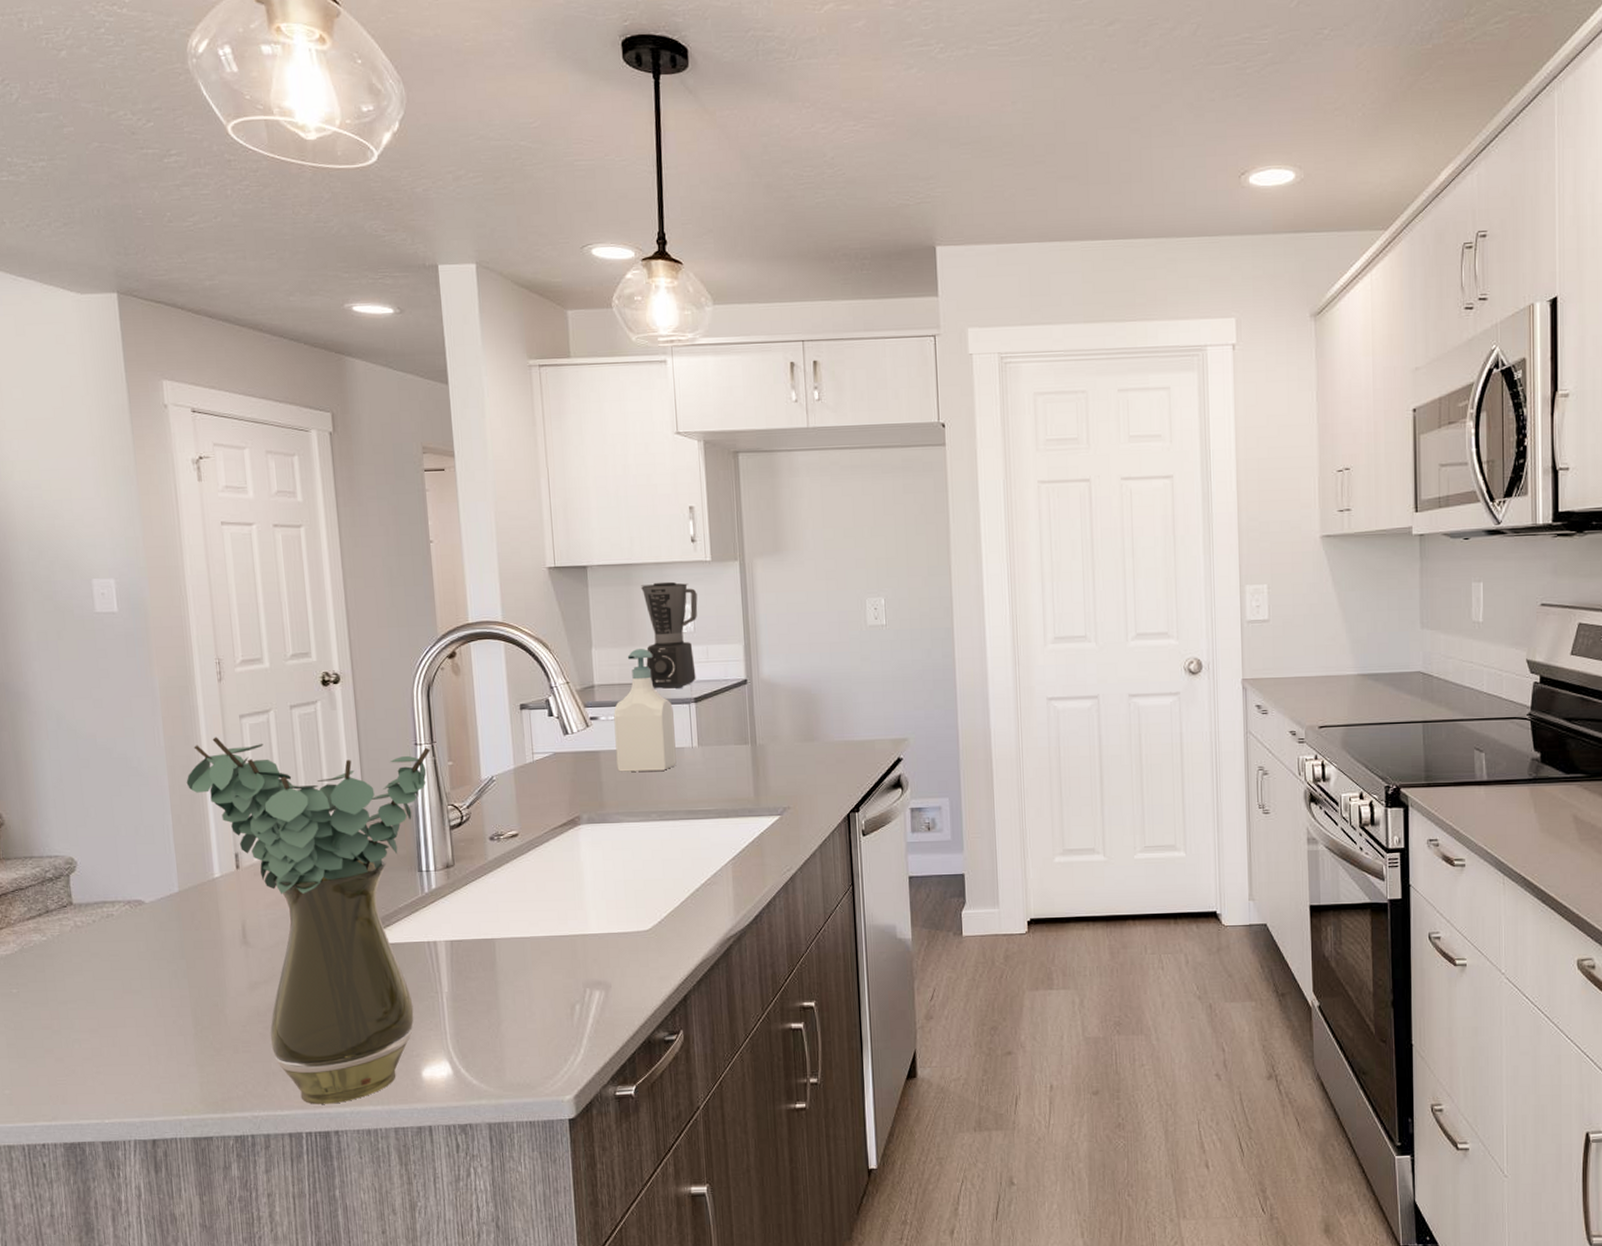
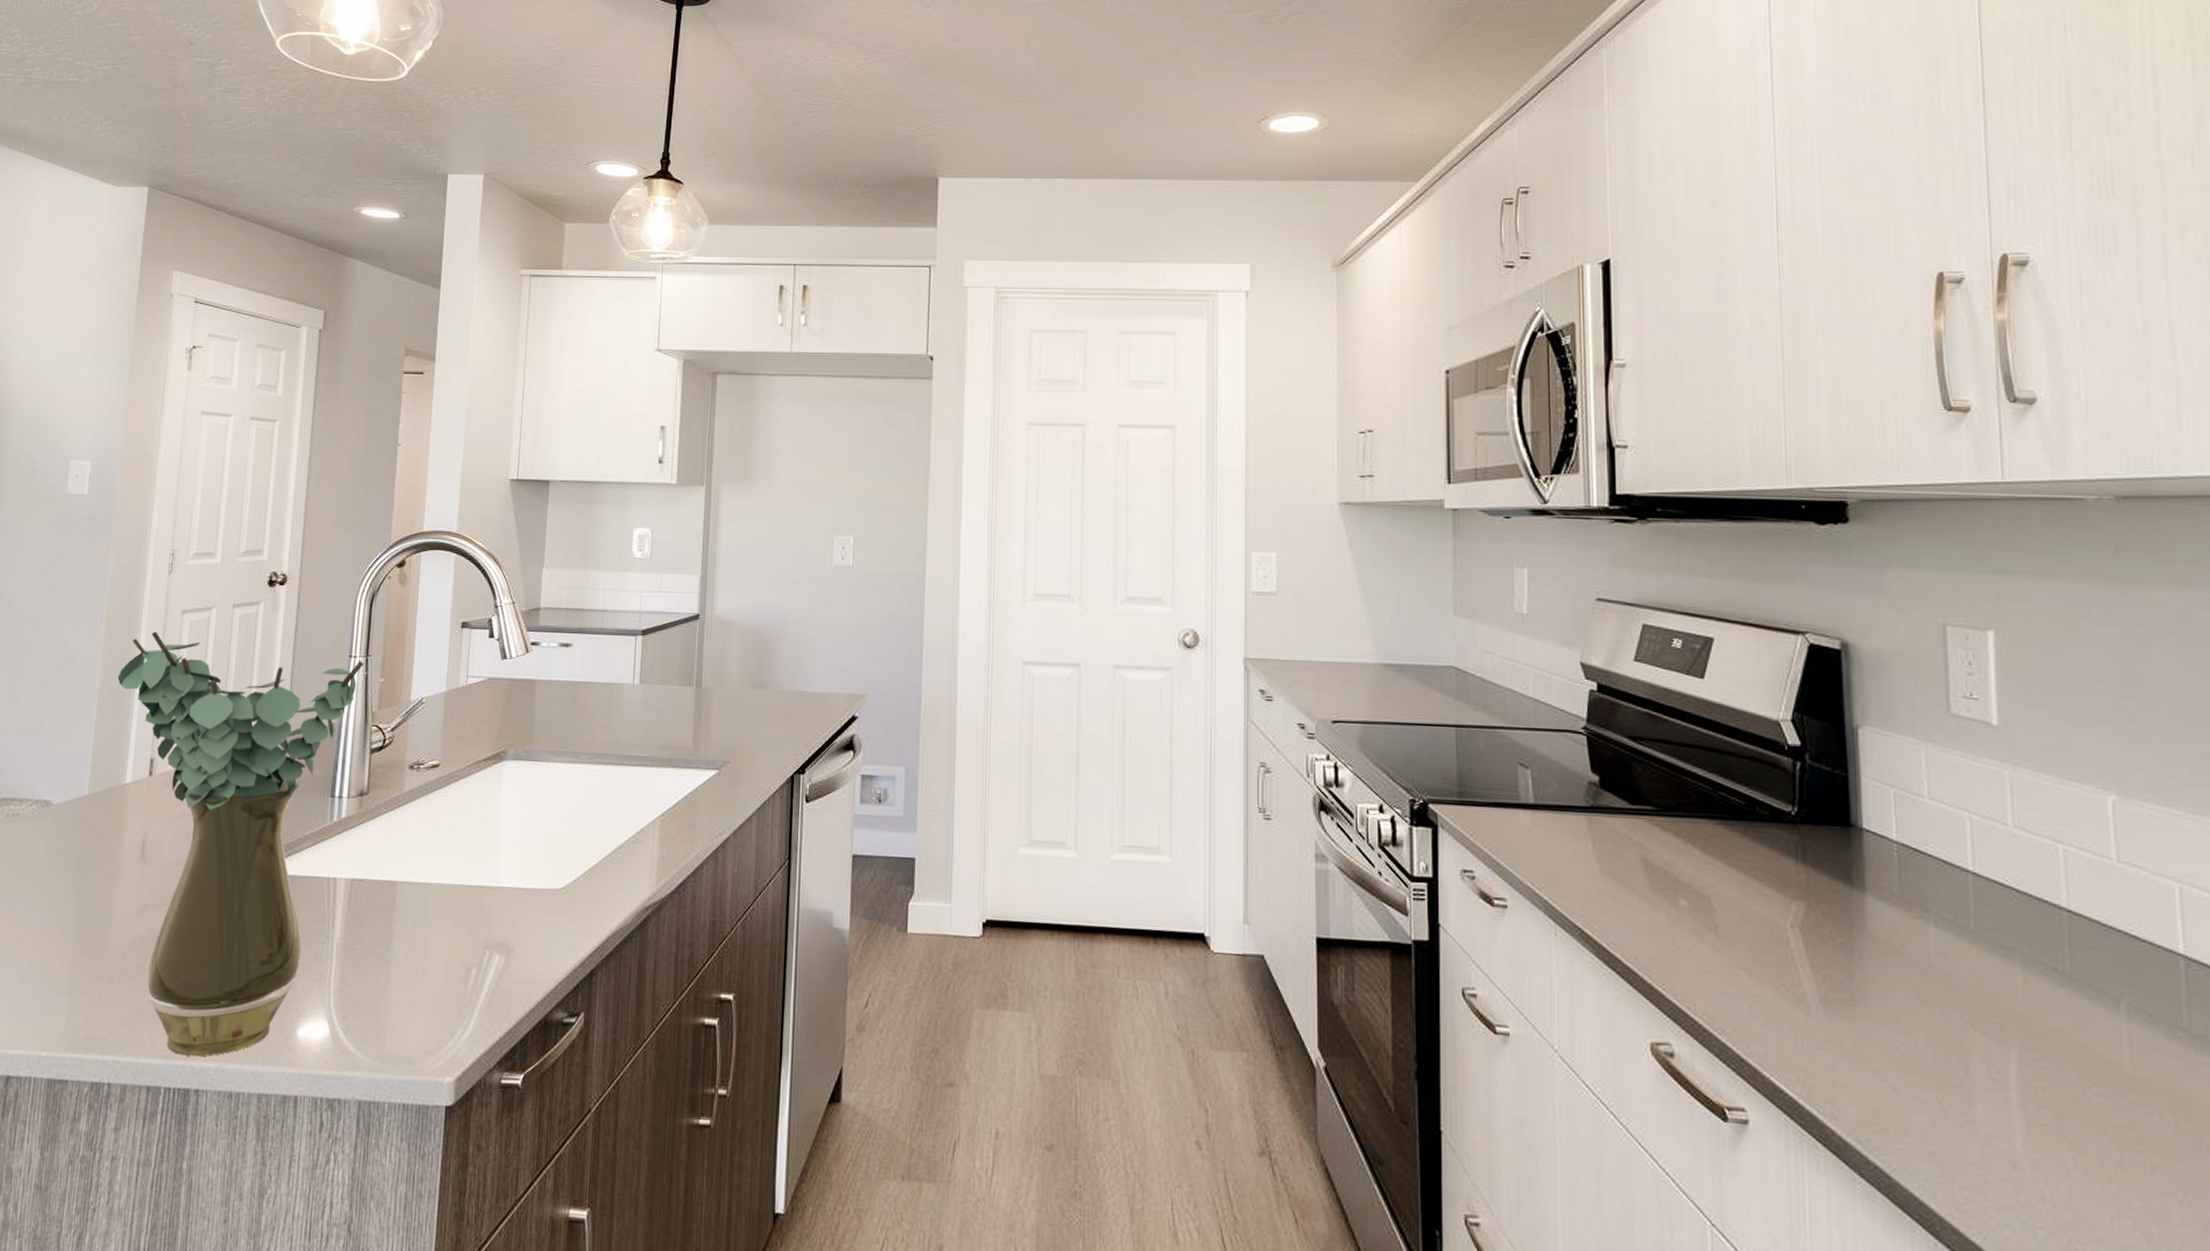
soap bottle: present [613,649,677,772] -> none [552,572,619,708]
blender: present [641,581,698,689] -> none [596,502,658,619]

